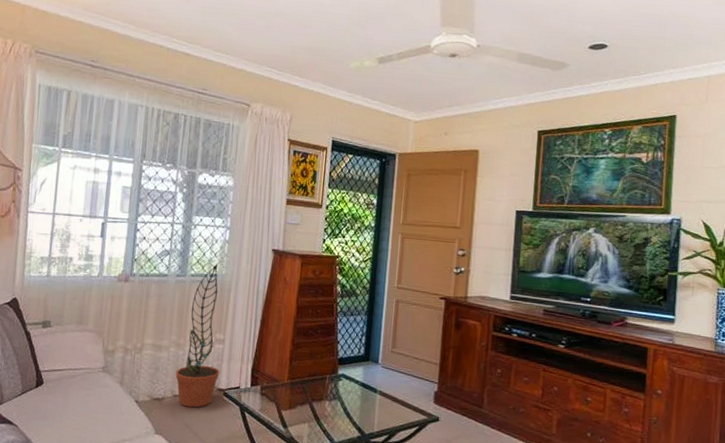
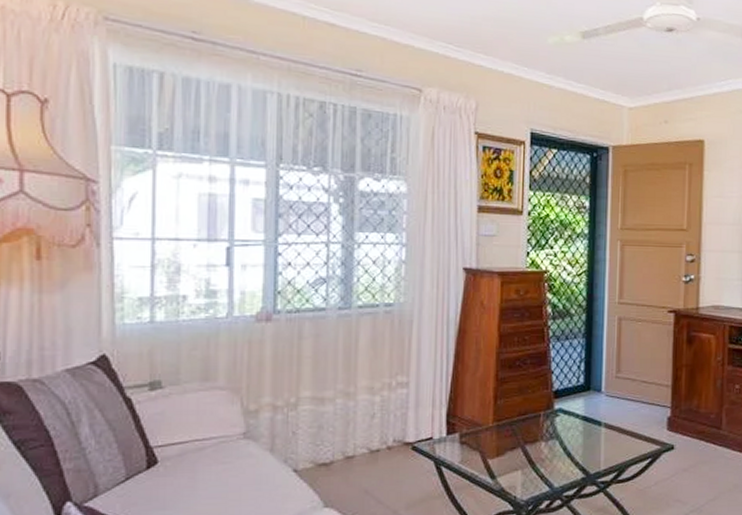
decorative plant: present [175,264,220,408] -> none [346,291,406,470]

